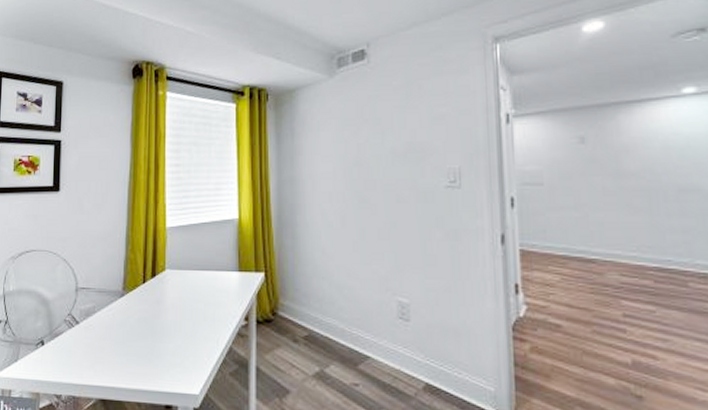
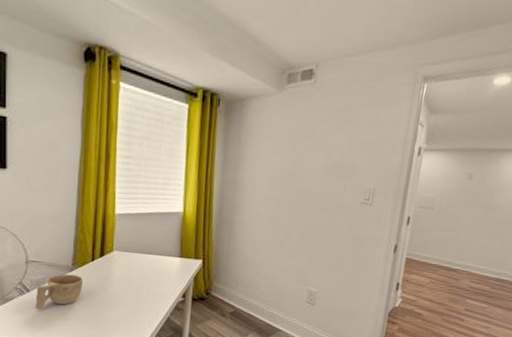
cup: none [84,300,134,345] -> present [35,274,83,310]

